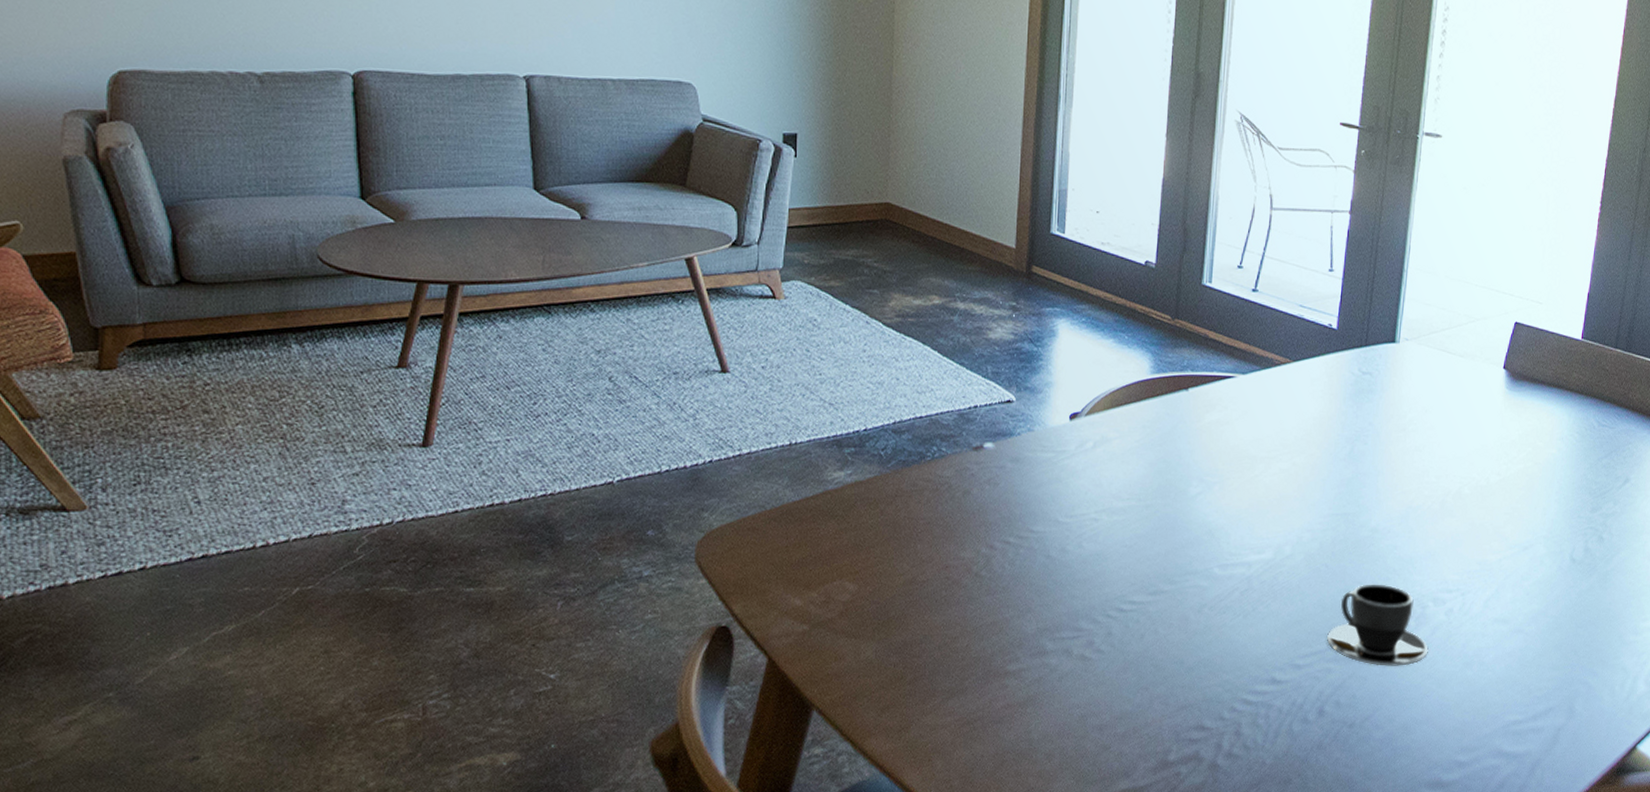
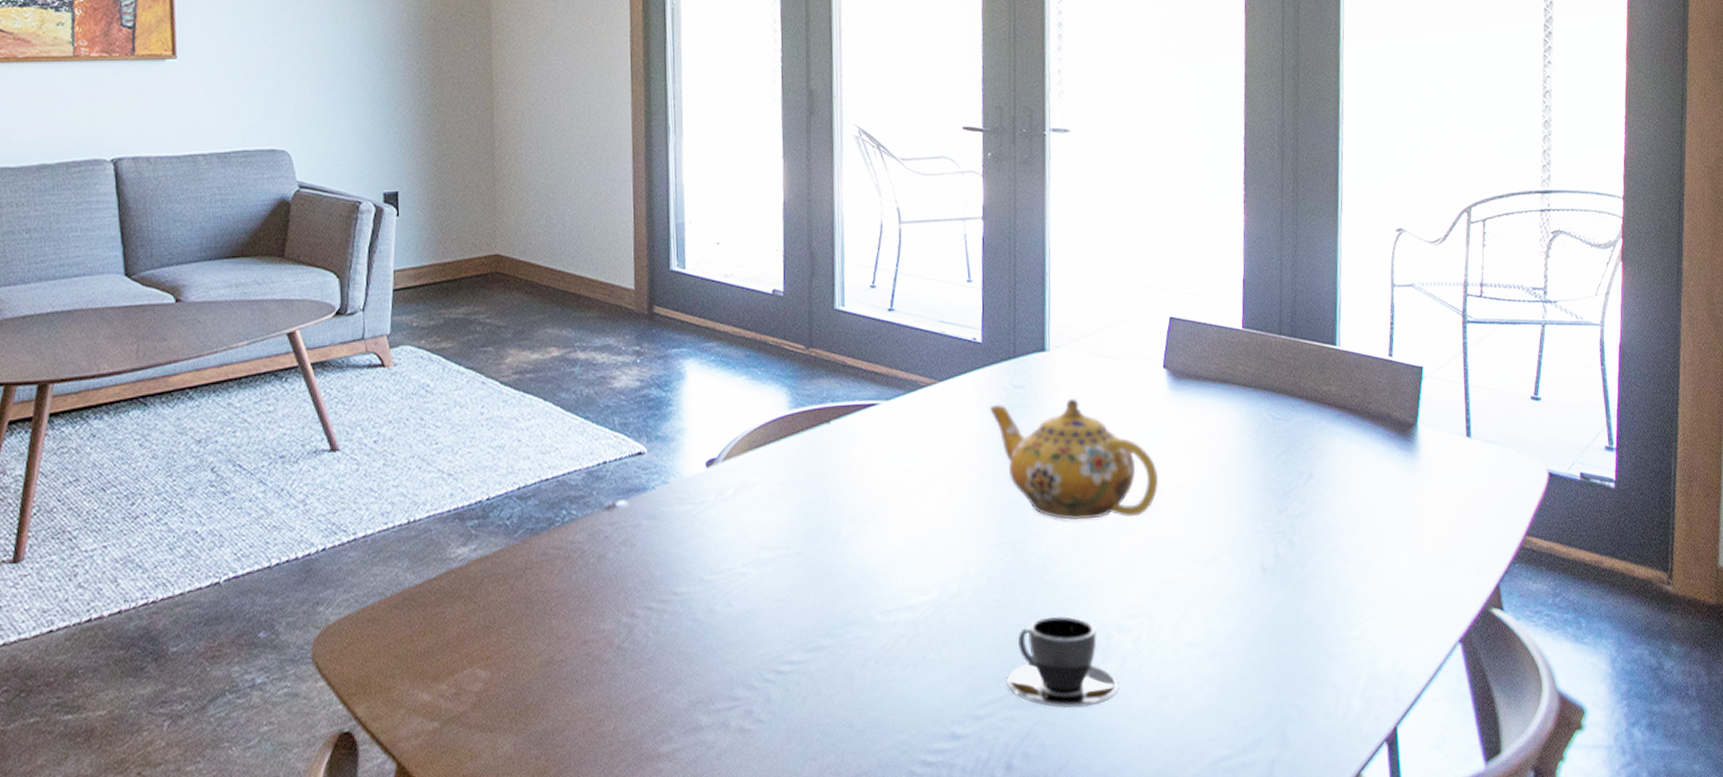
teapot: none [1337,387,1487,502] -> present [989,397,1159,520]

